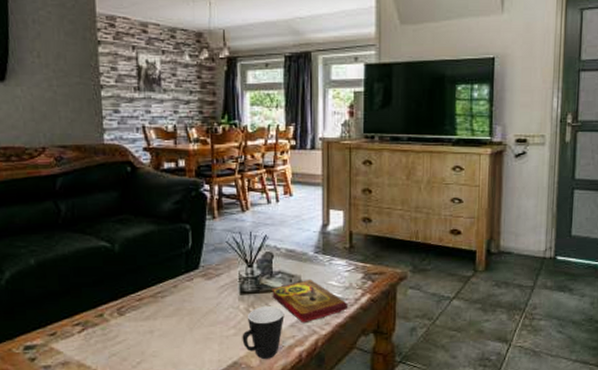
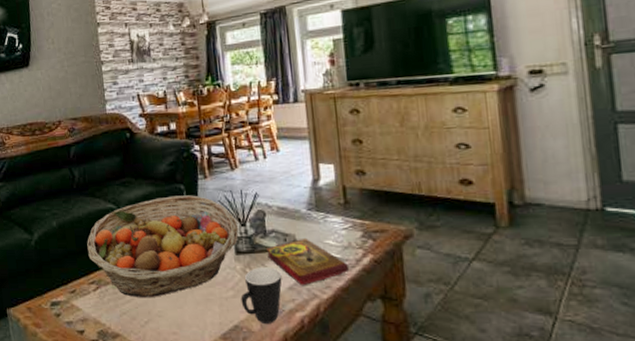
fruit basket: none [72,235,245,338] -> present [87,195,239,297]

